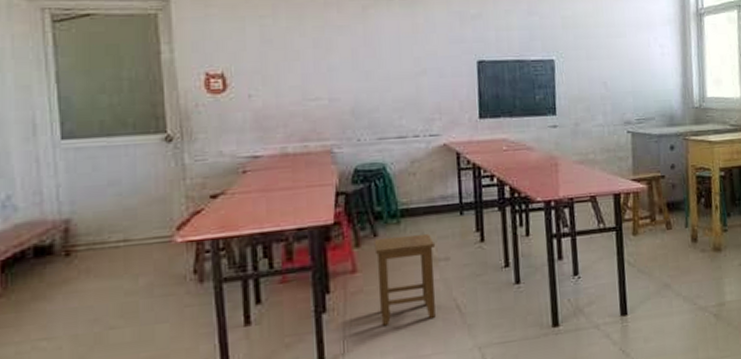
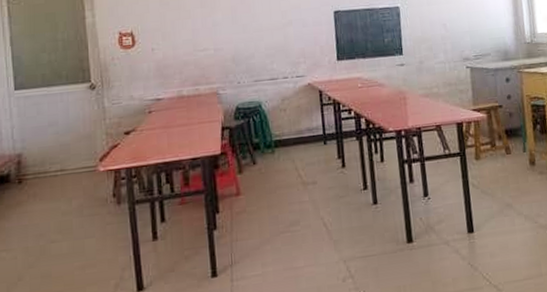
stool: present [374,233,436,326] -> none [253,160,306,241]

